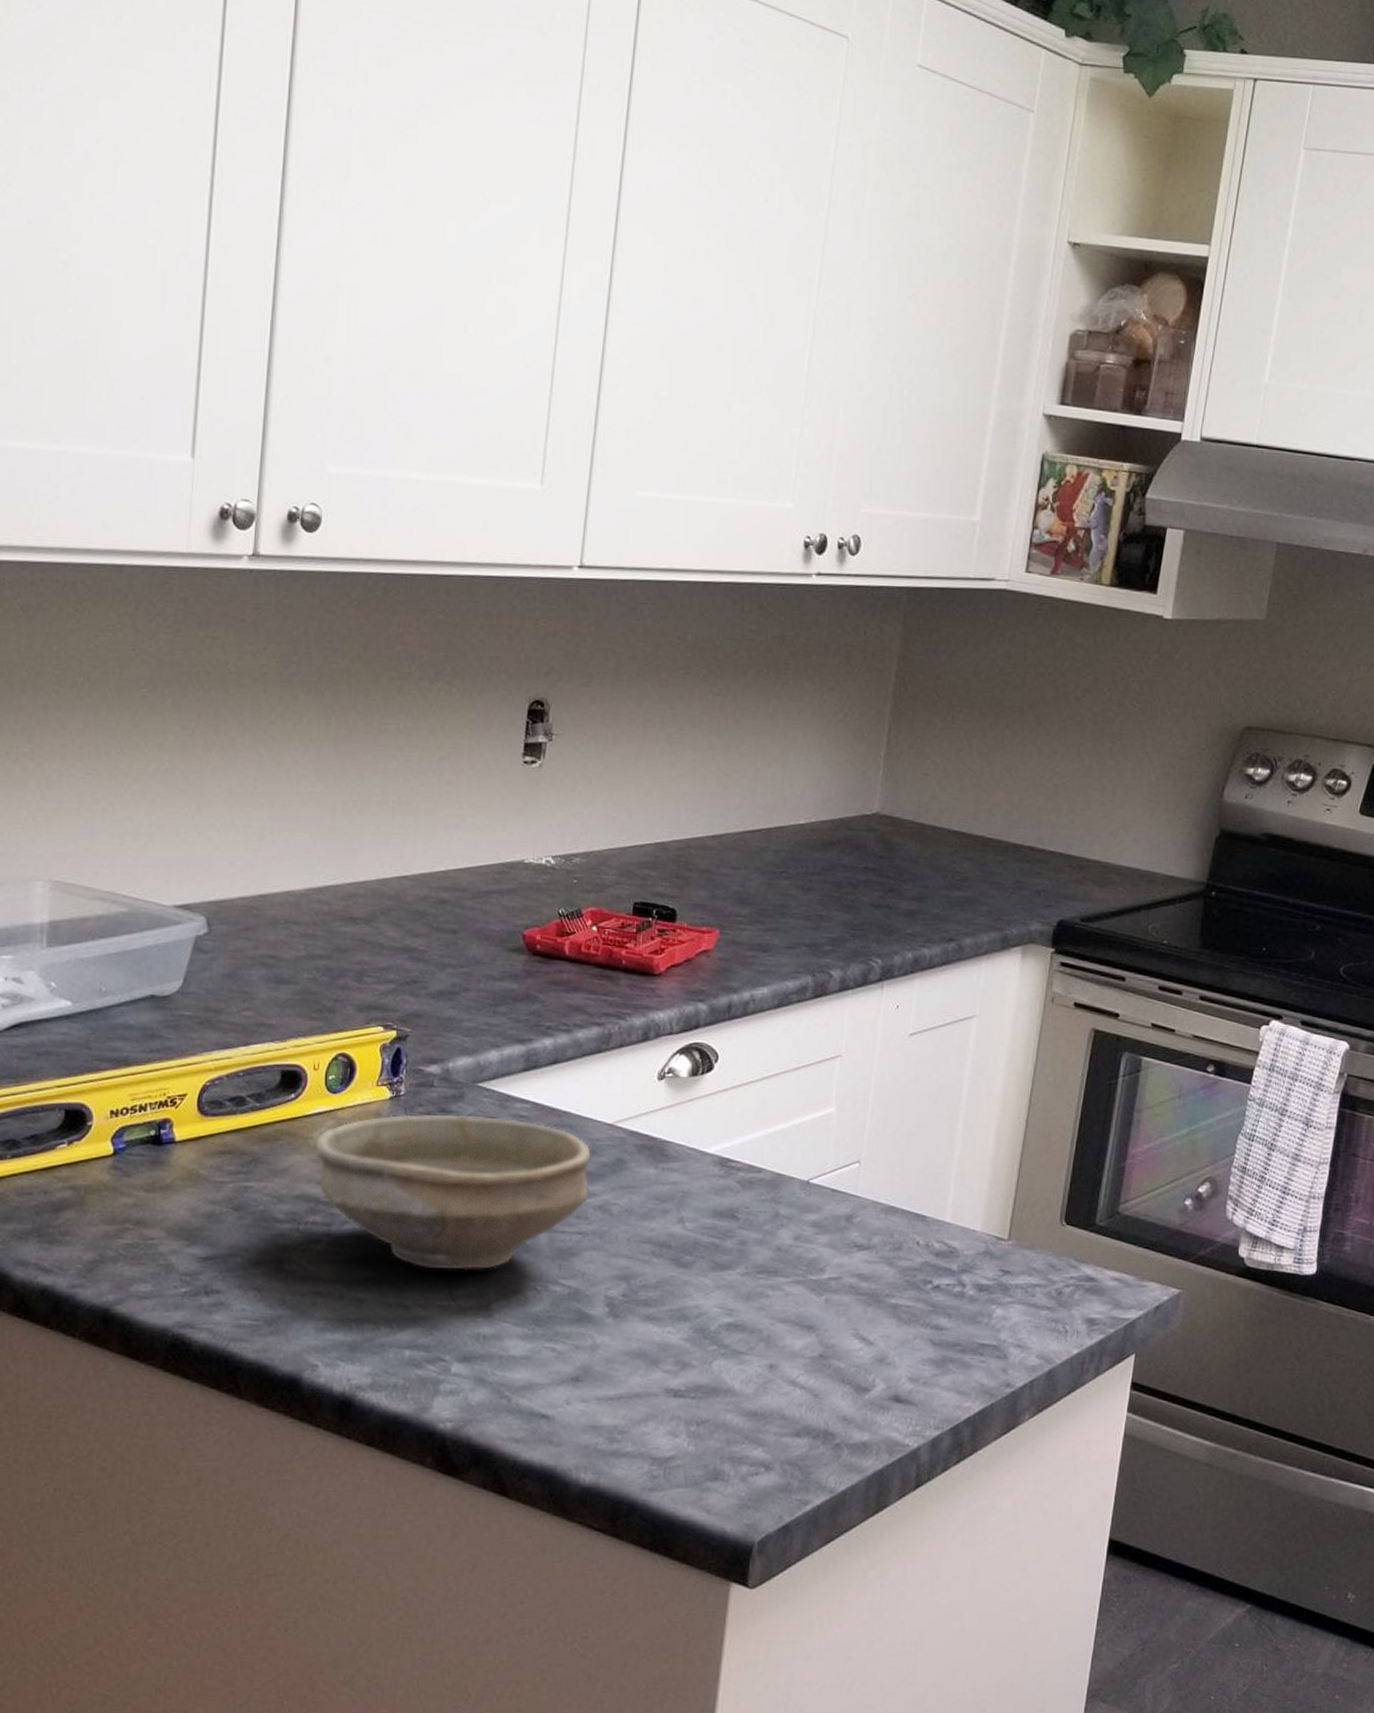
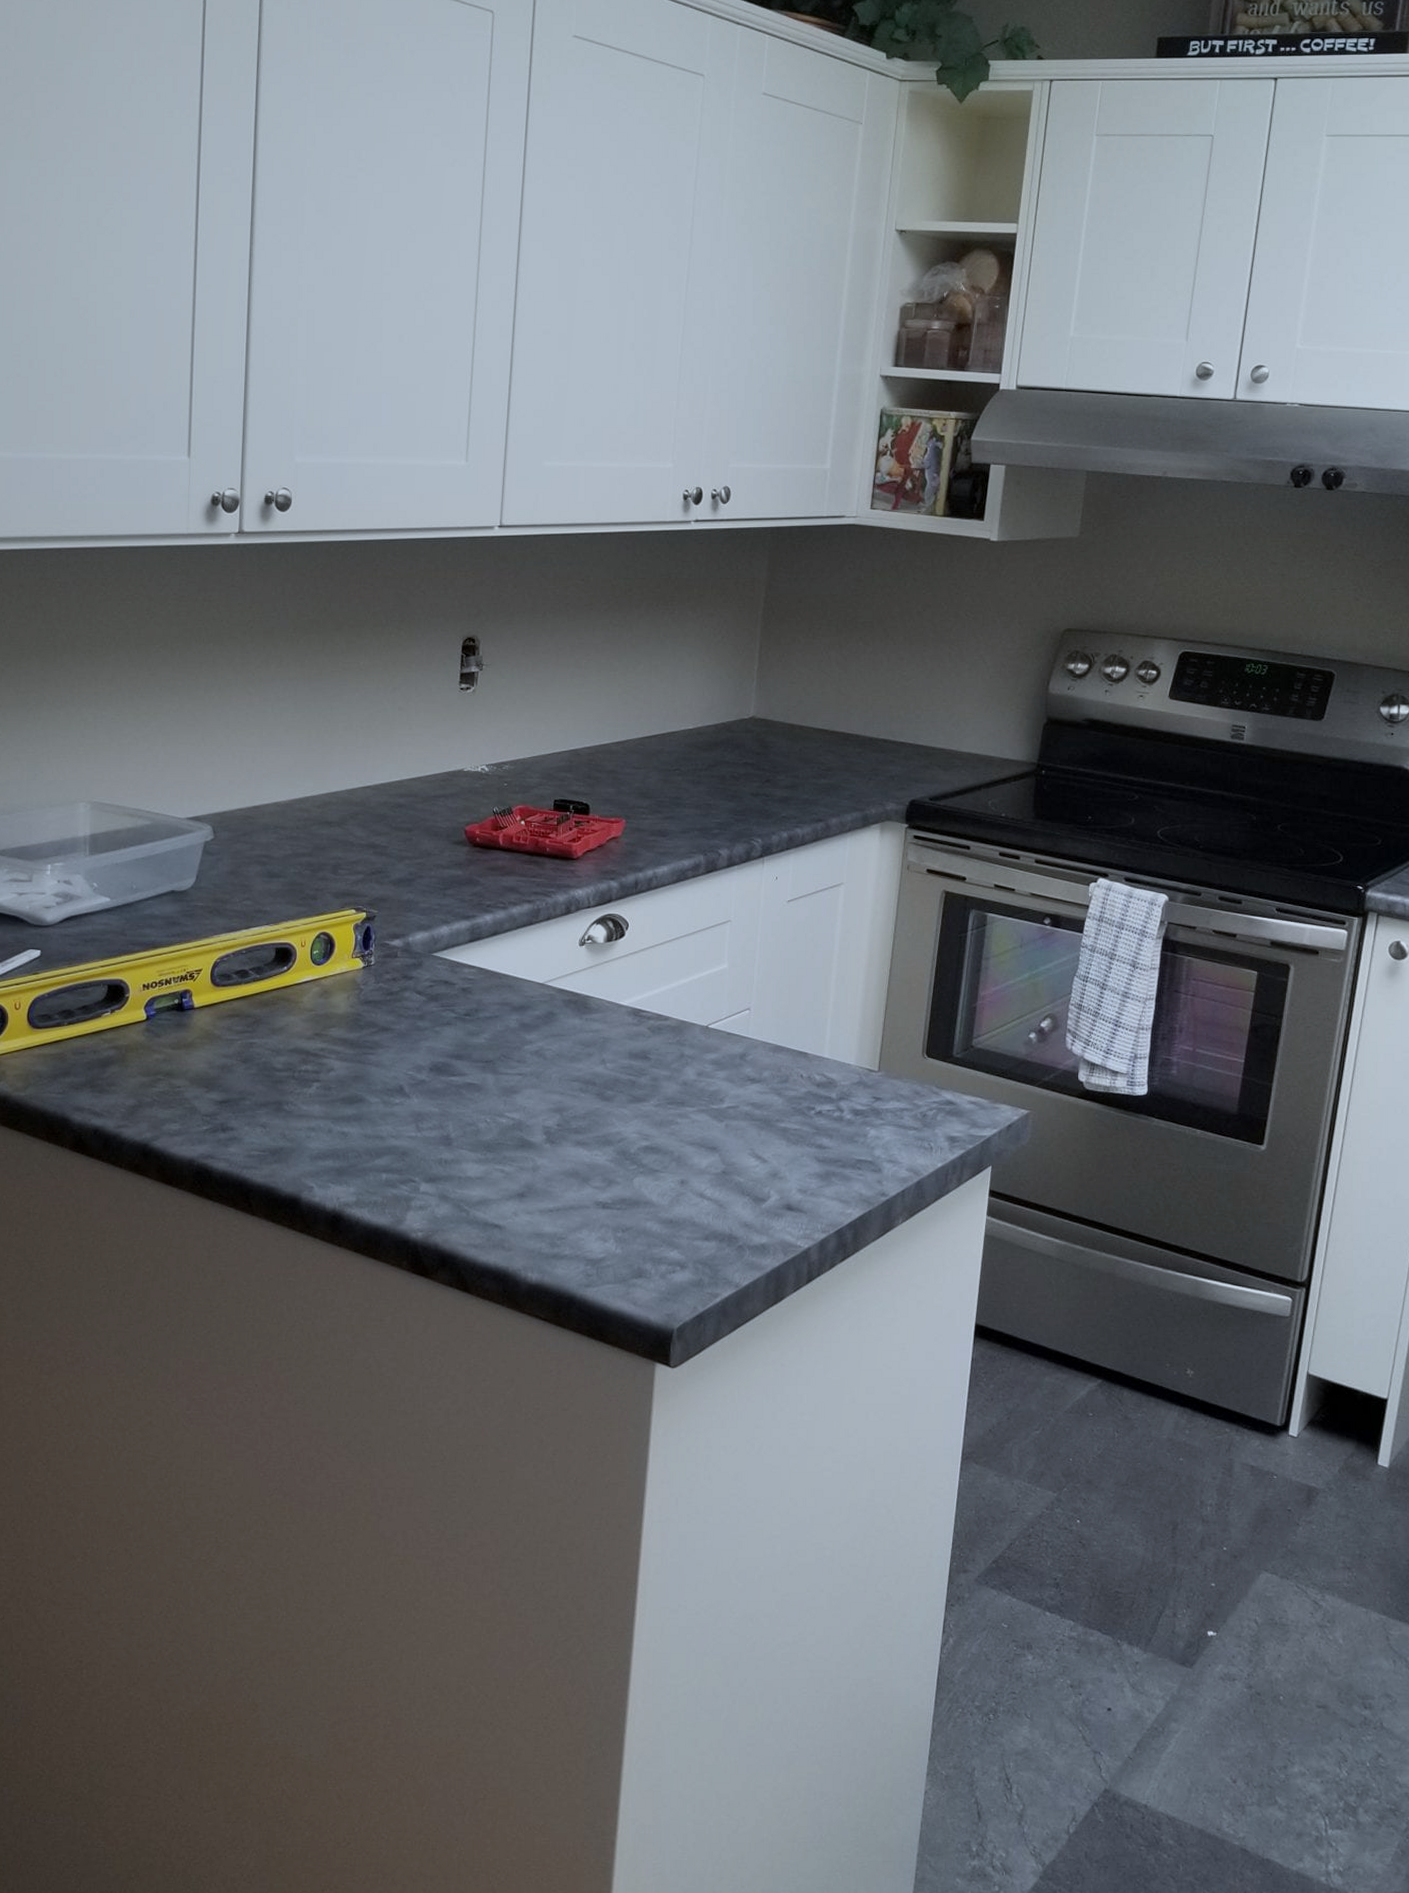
bowl: present [315,1114,592,1271] -> none [304,979,528,1107]

